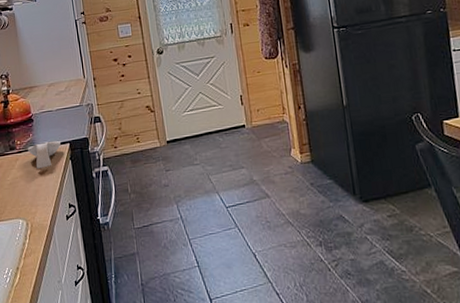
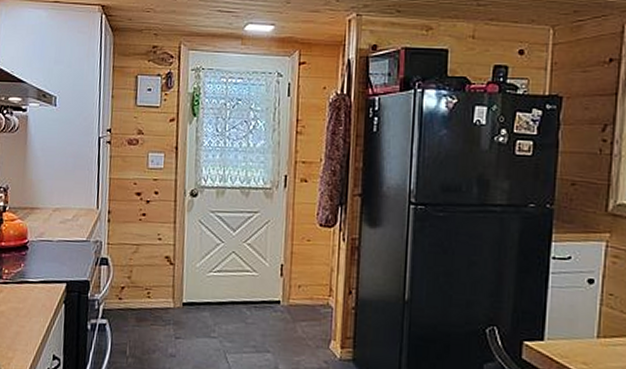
spoon rest: present [28,140,61,169] -> none [16,276,56,308]

